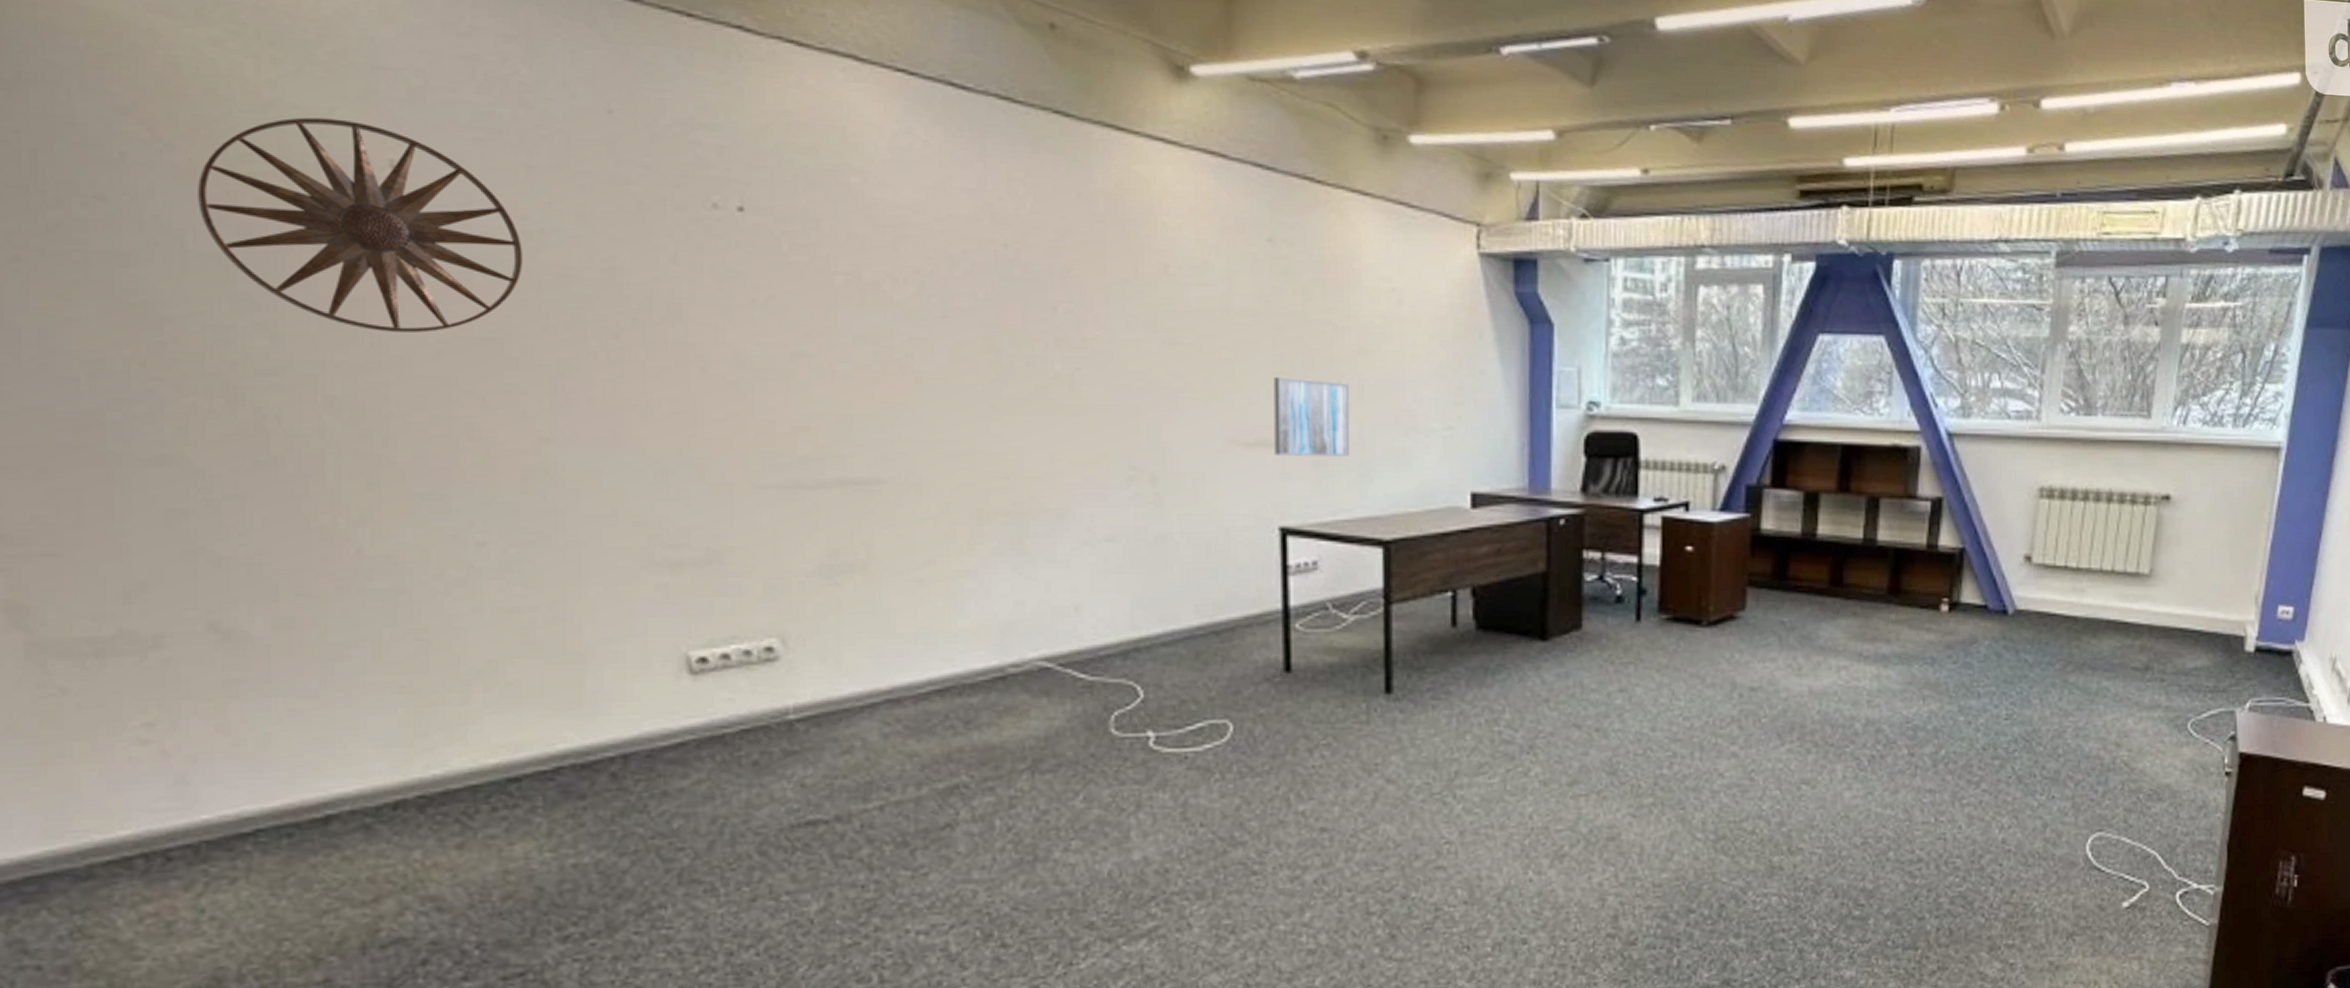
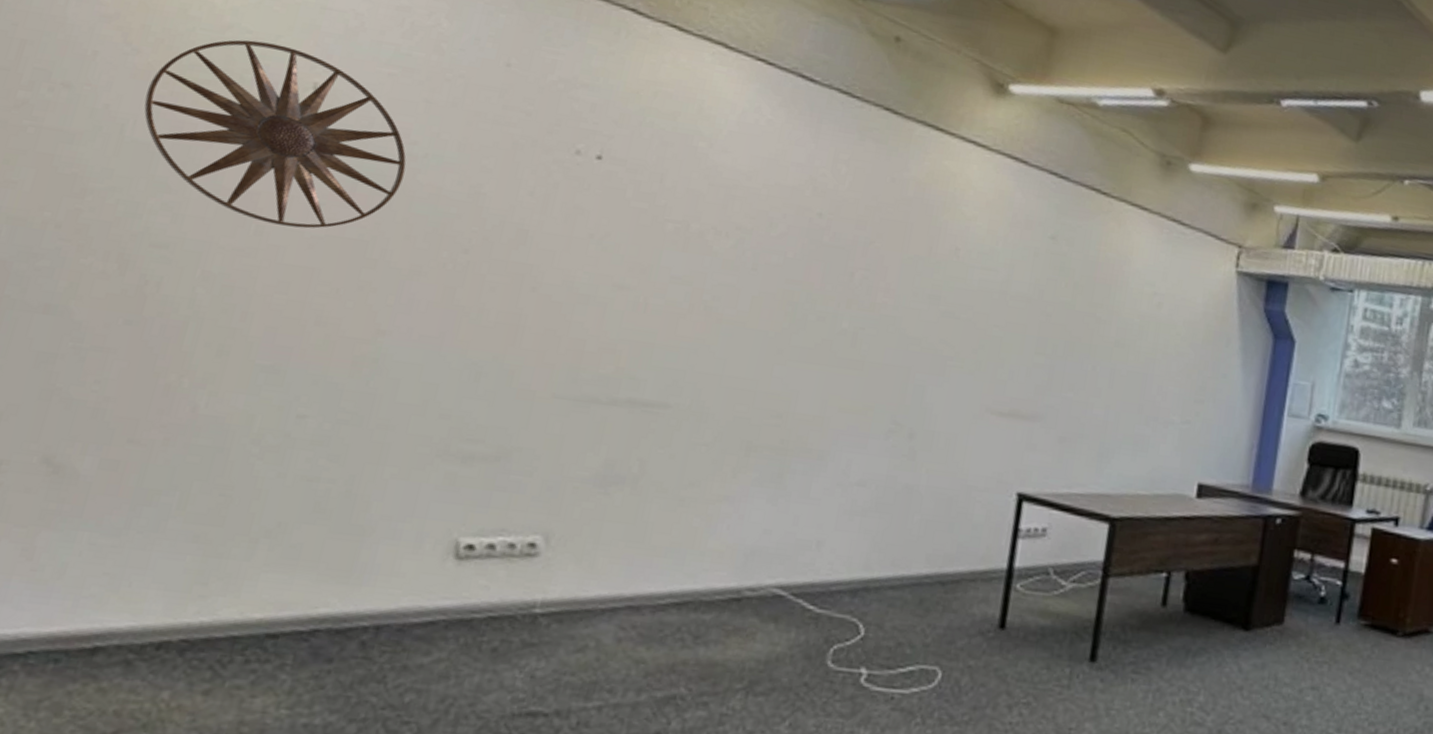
wall art: present [1273,377,1350,456] -> none [1024,357,1103,436]

